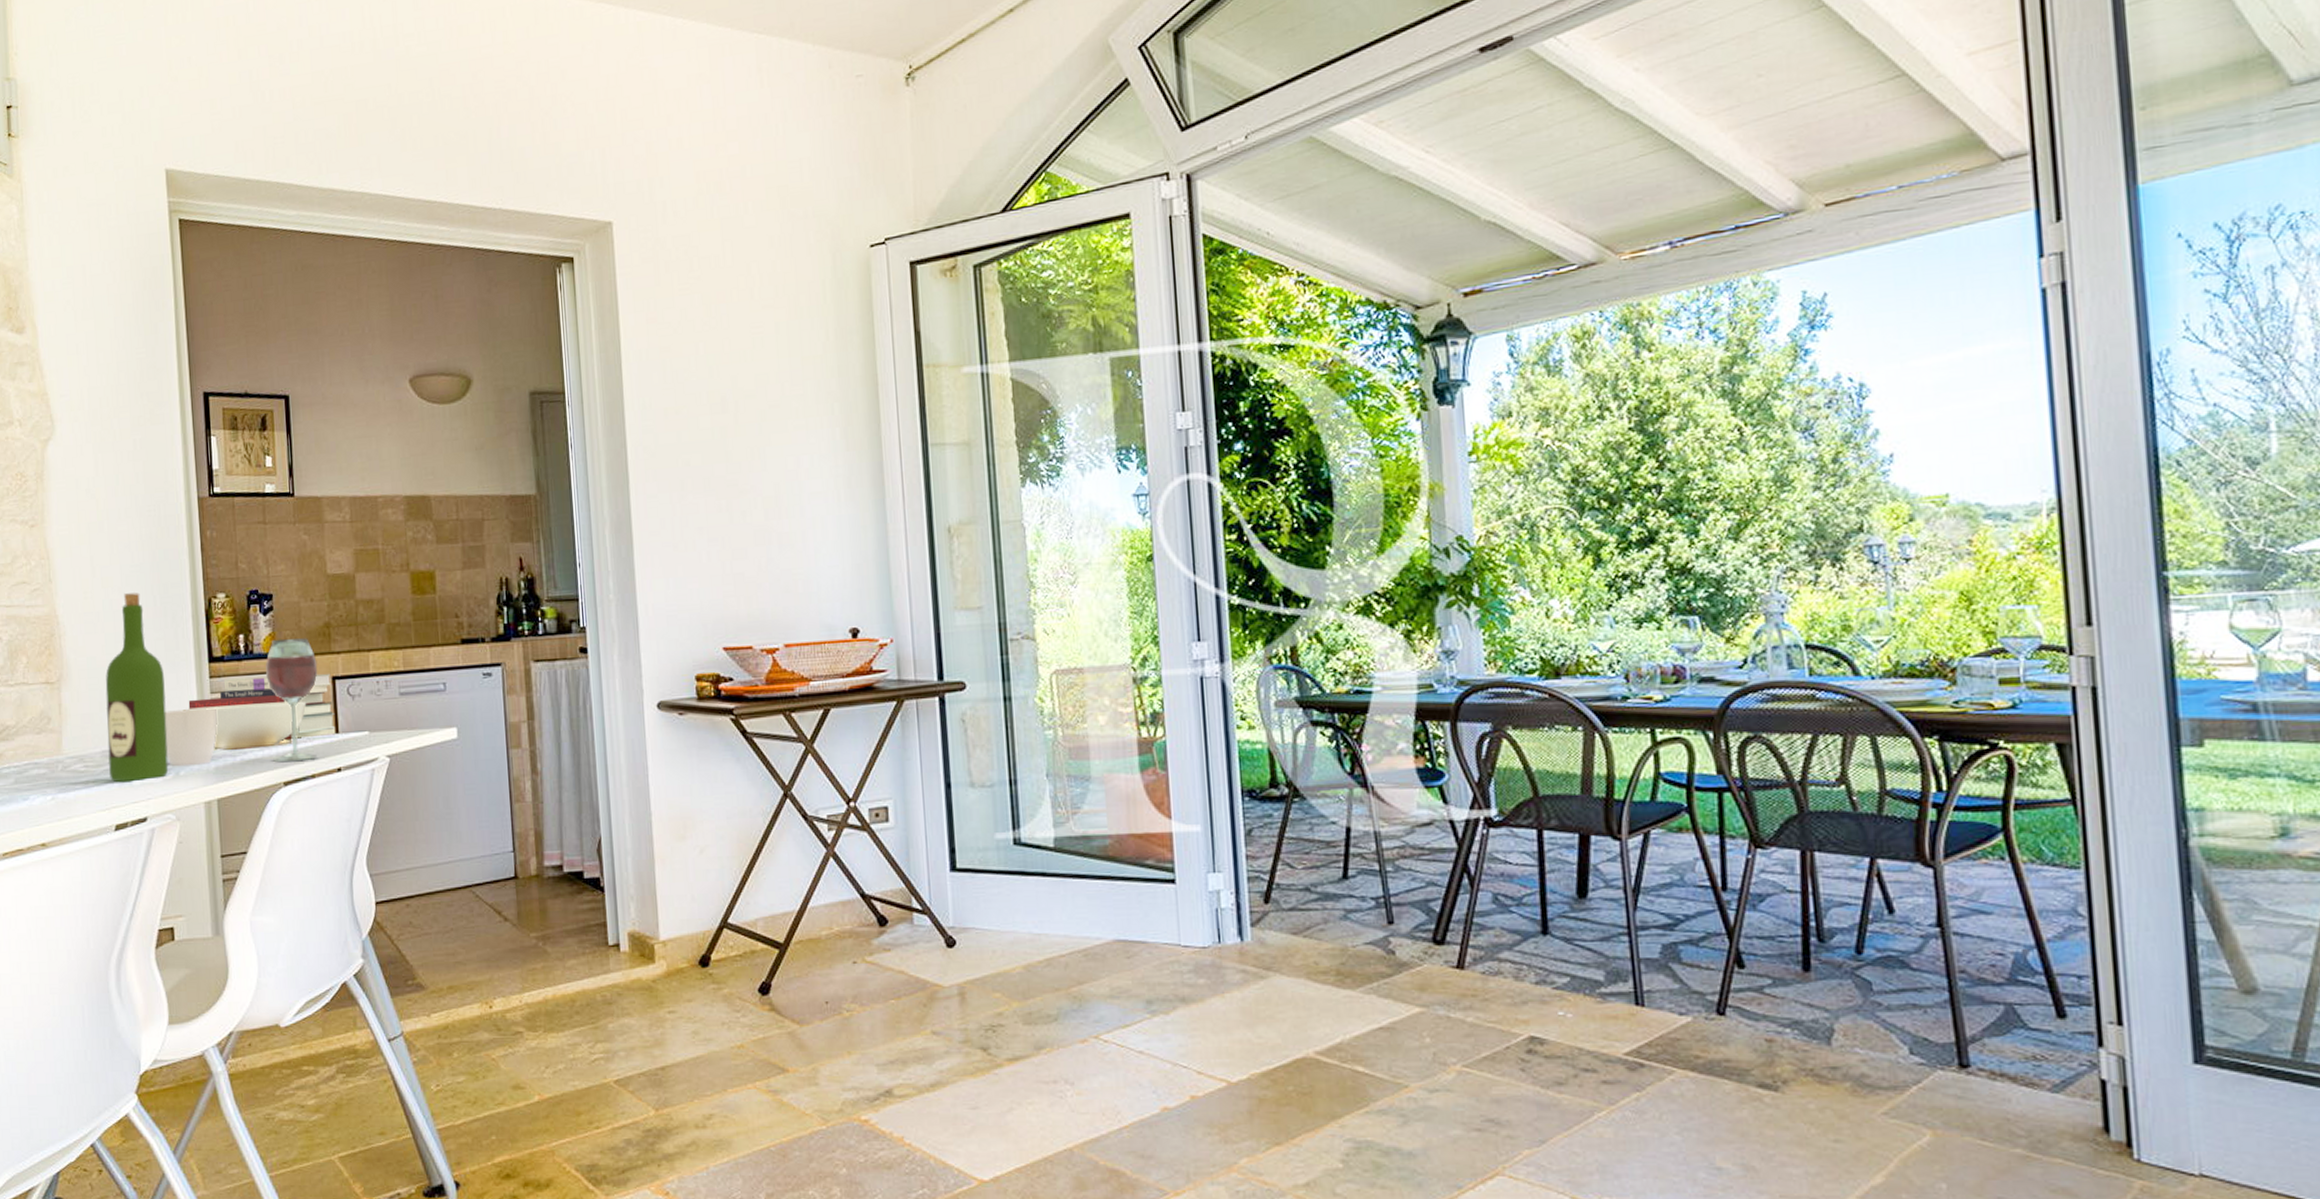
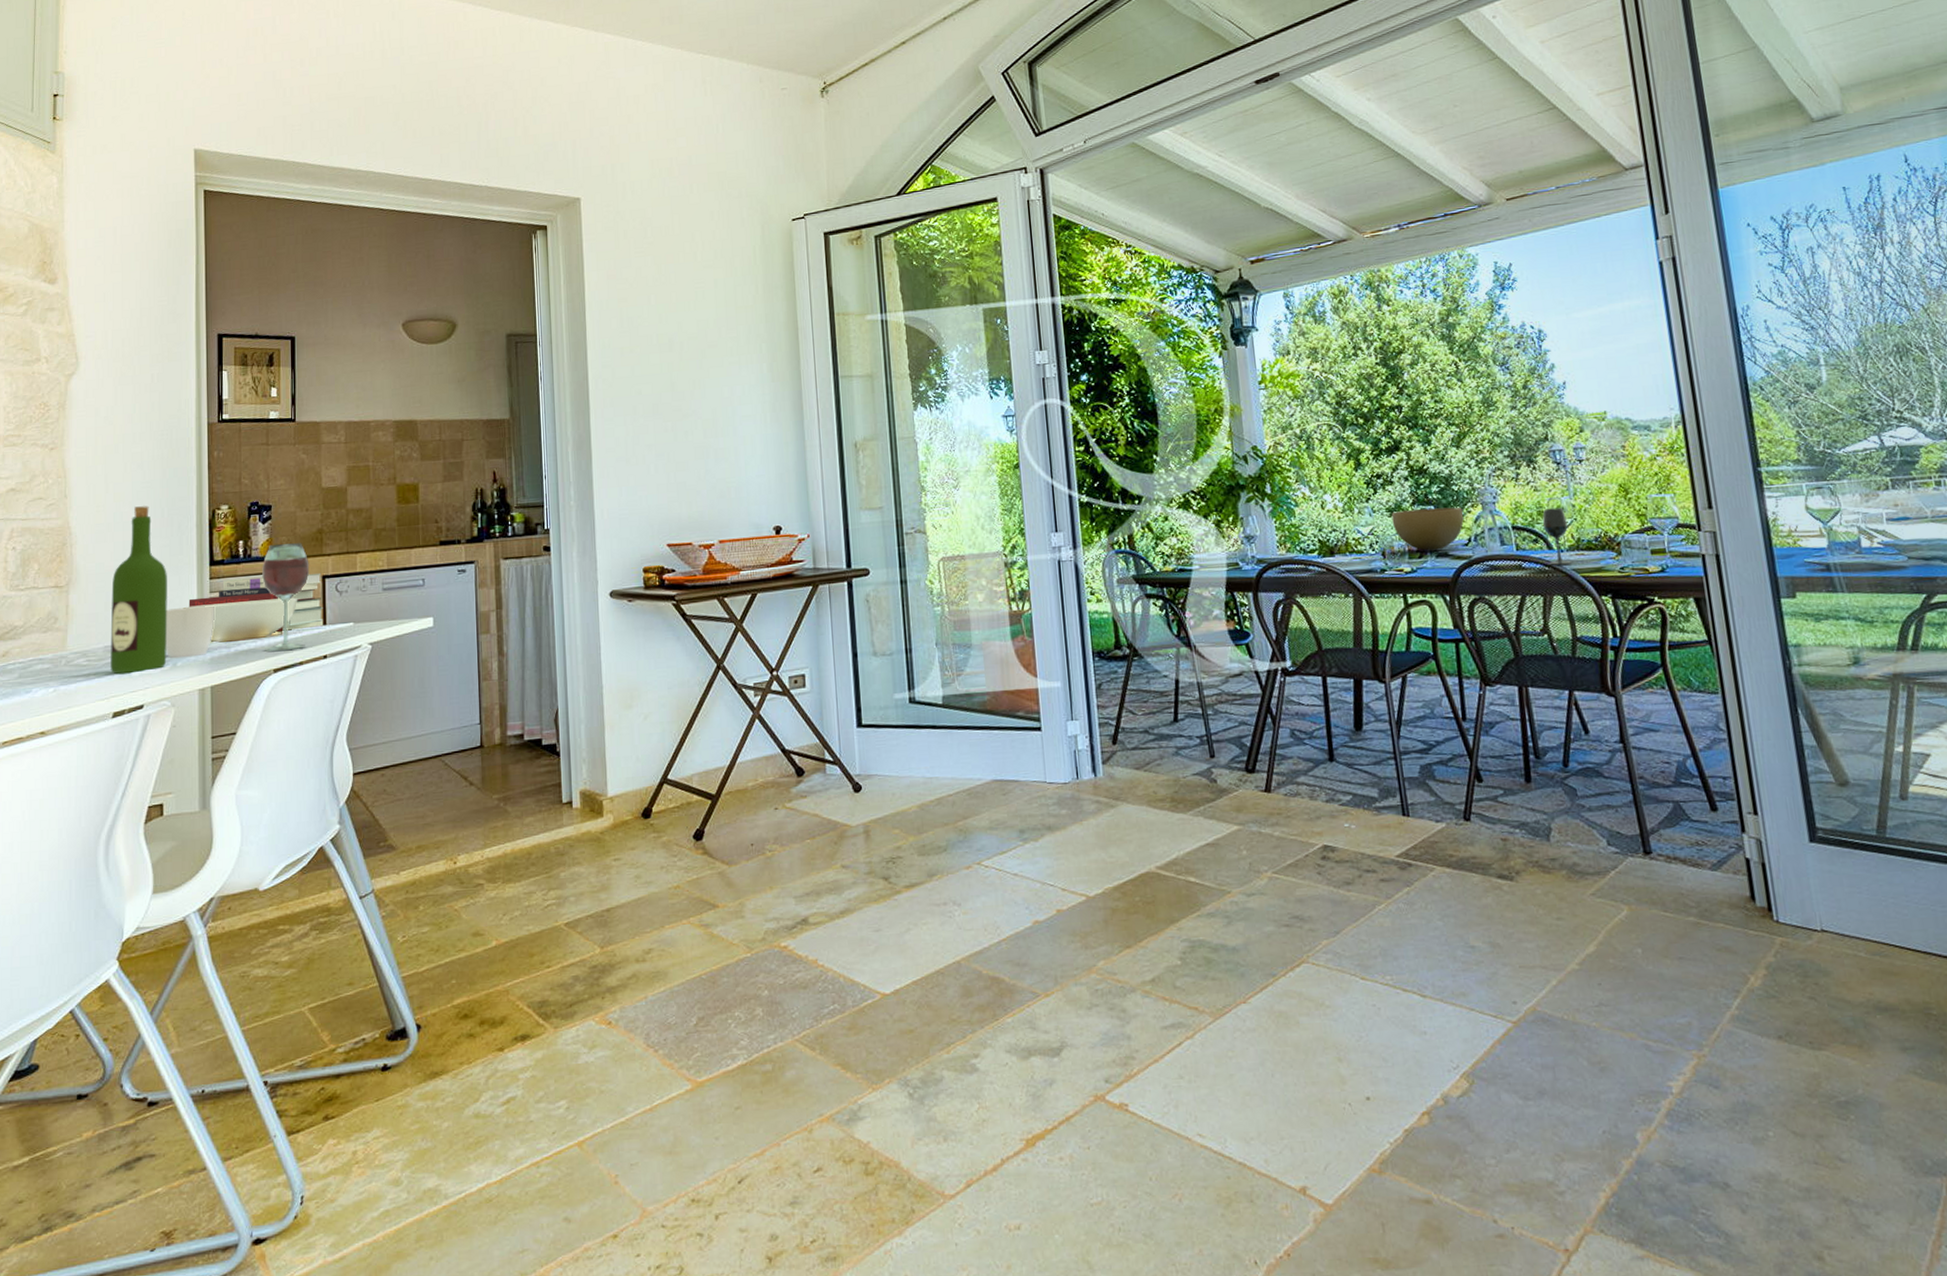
bowl: none [1640,618,1739,674] -> present [1391,507,1464,551]
wine glass: none [1847,621,1885,696] -> present [1542,507,1571,565]

